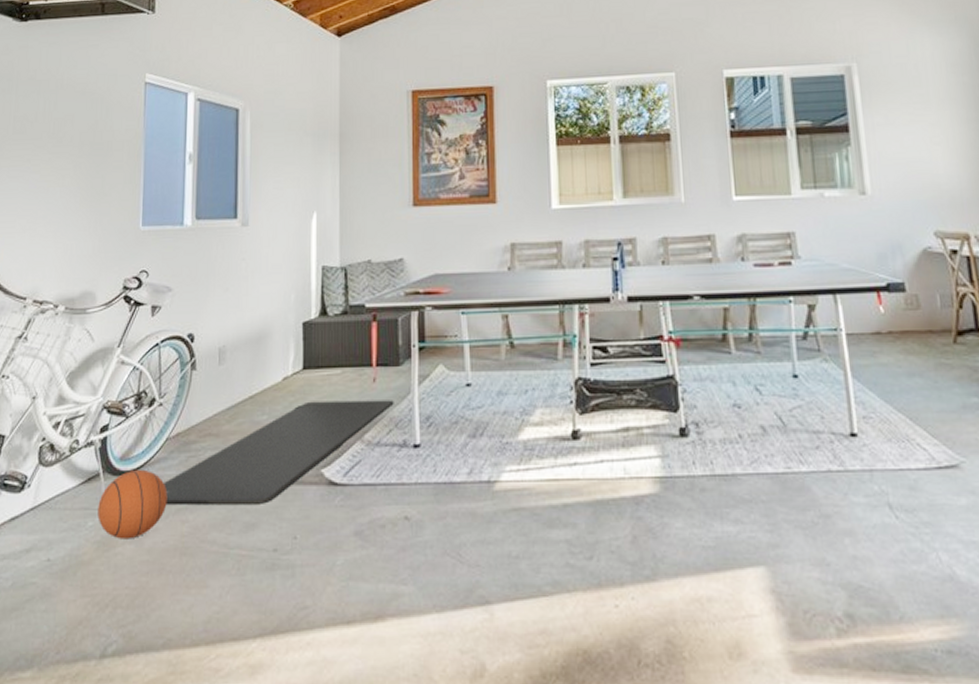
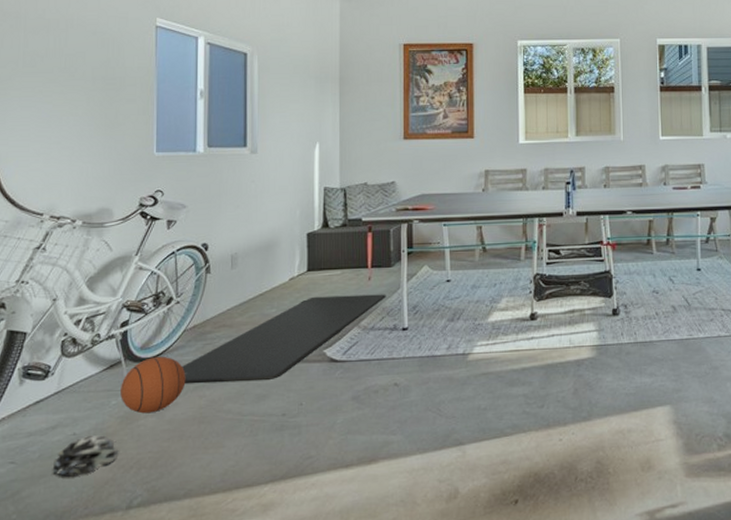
bicycle helmet: none [24,562,94,614] -> present [52,435,119,478]

